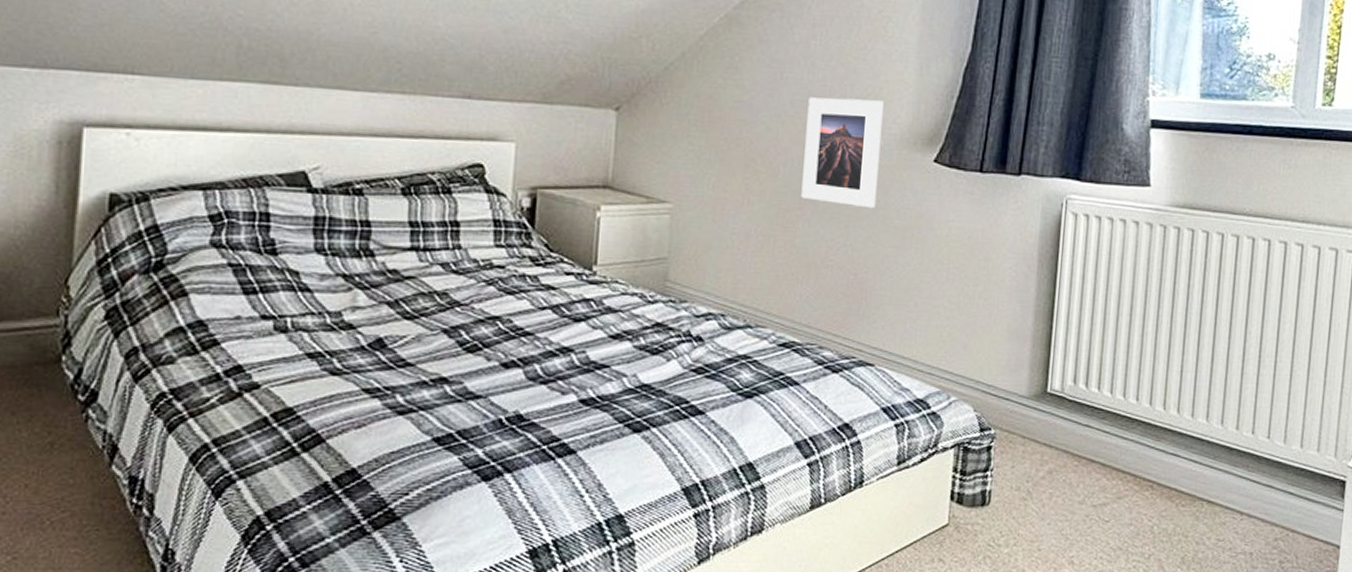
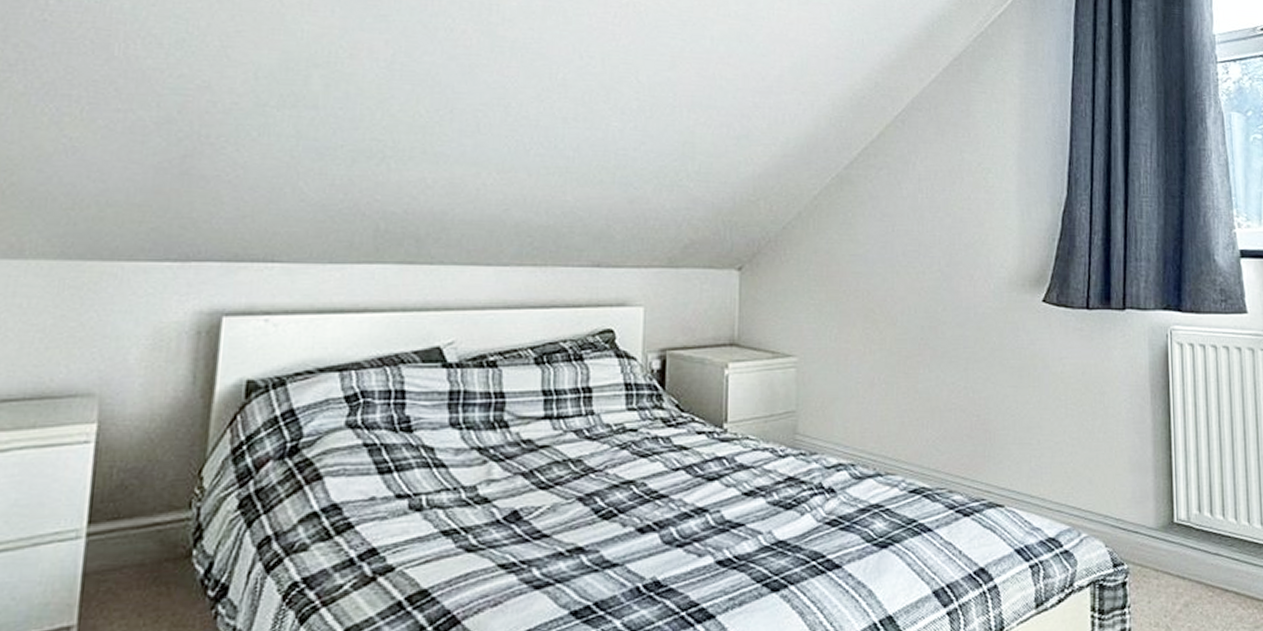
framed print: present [801,97,884,209] -> none [920,246,992,350]

